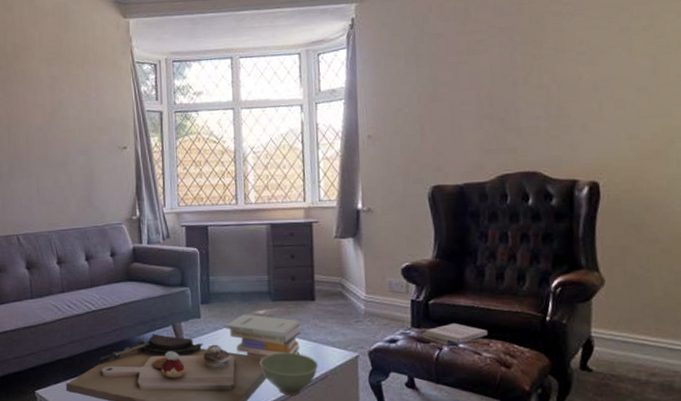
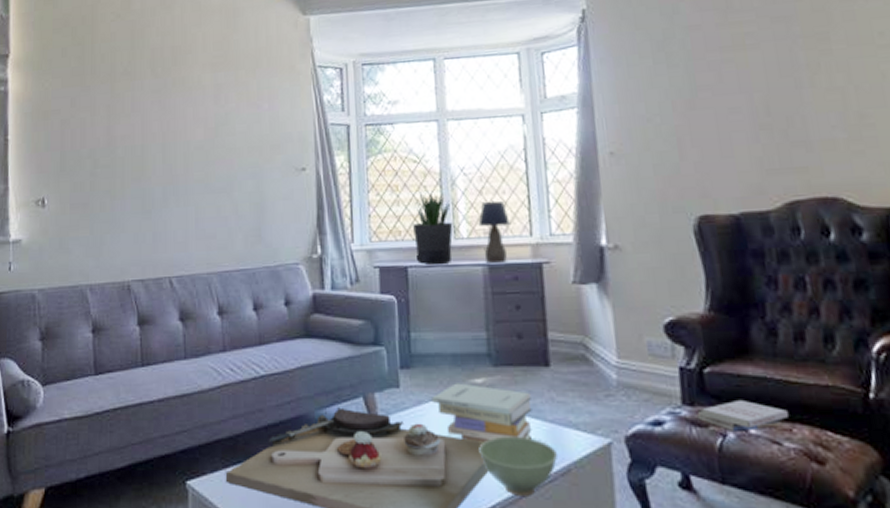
planter: none [213,165,244,224] -> present [413,190,453,265]
table lamp: none [264,174,289,224] -> present [478,201,510,264]

